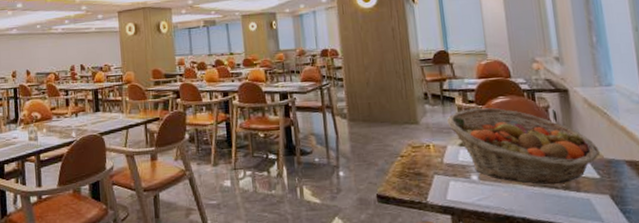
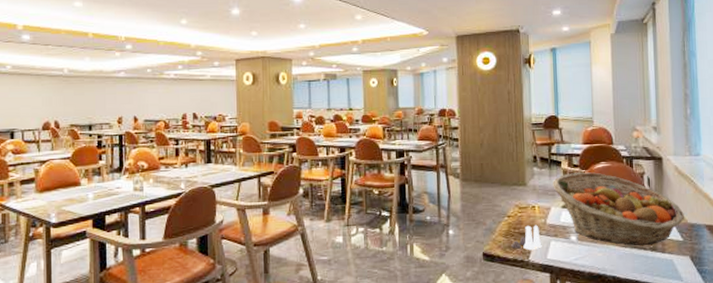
salt and pepper shaker set: none [407,164,440,192] -> present [511,225,542,251]

